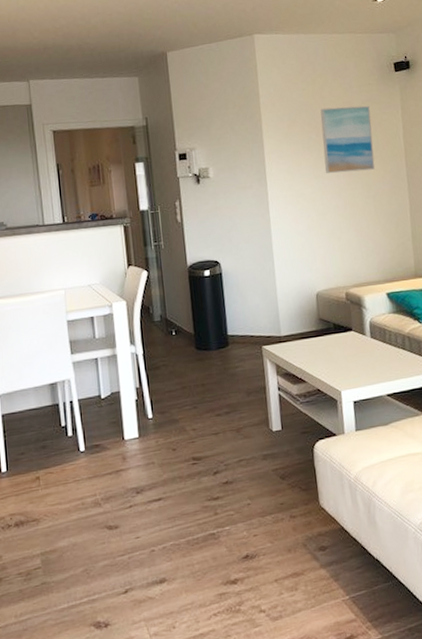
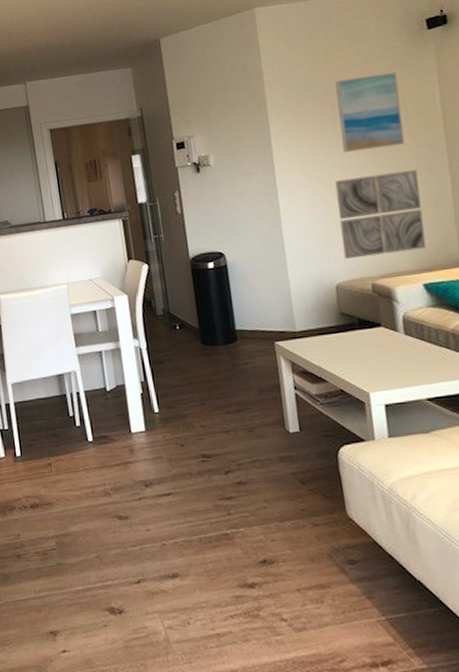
wall art: none [318,192,390,269] -> present [335,169,427,259]

